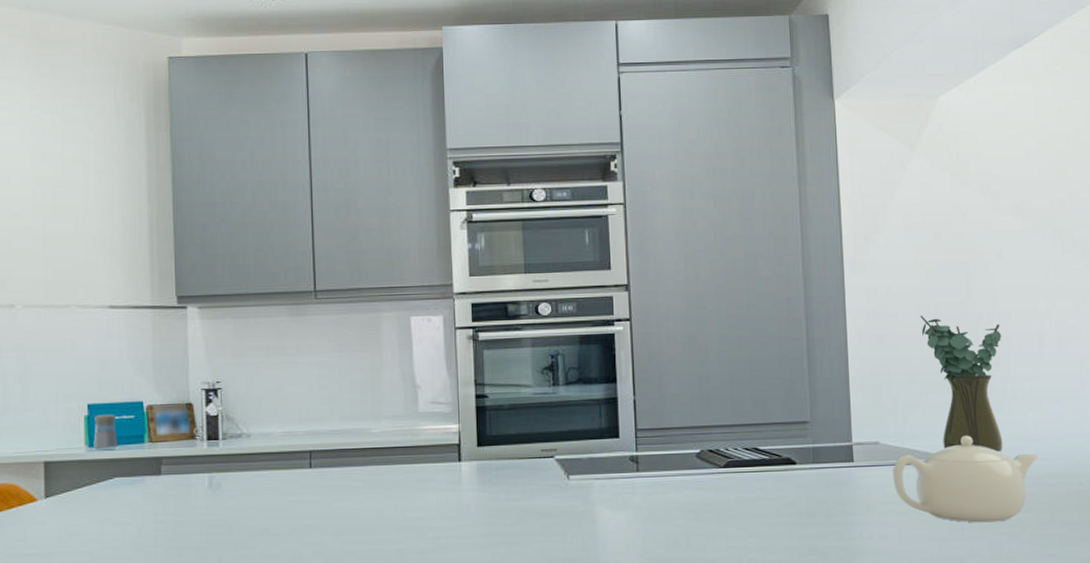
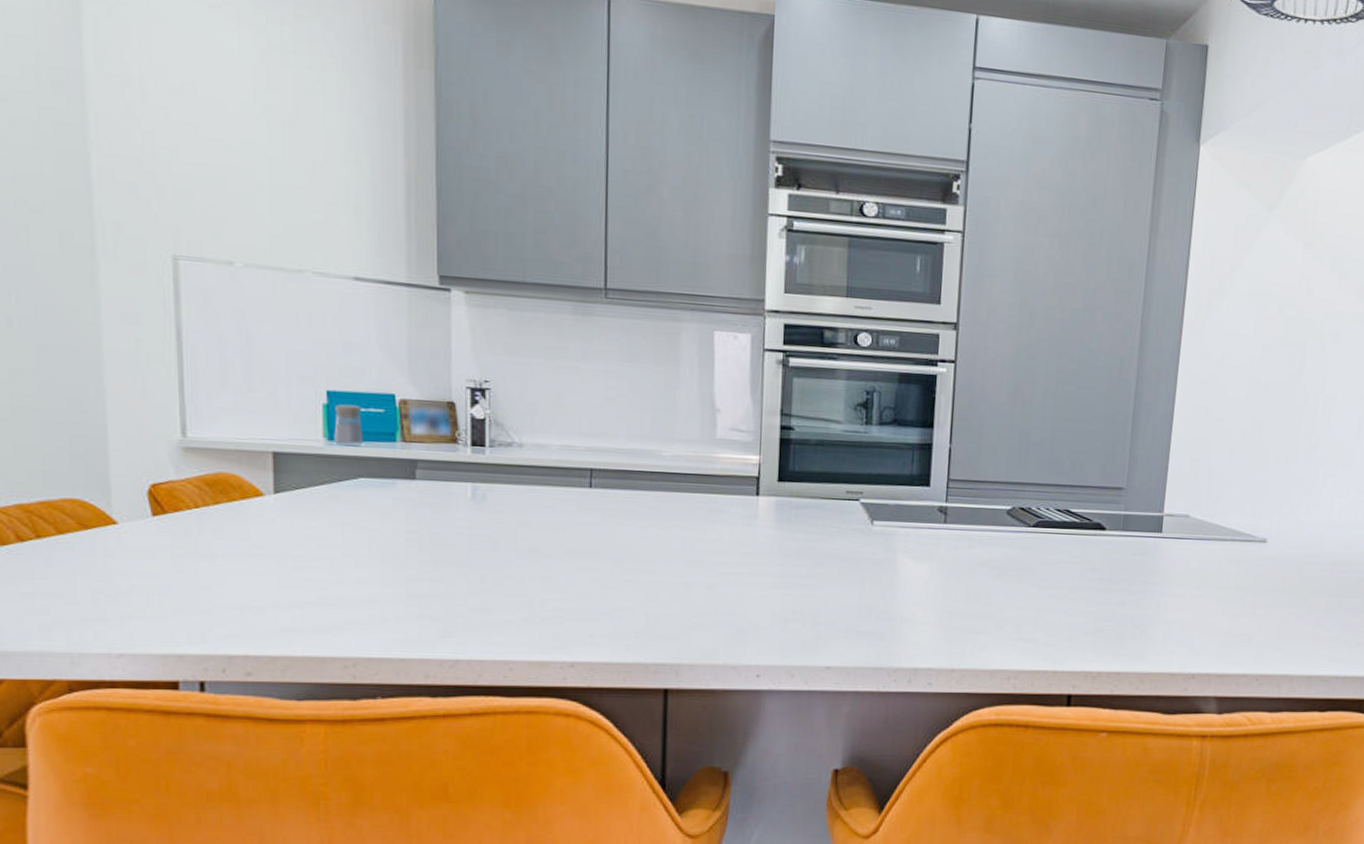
teapot: present [893,435,1039,523] -> none [1197,516,1337,603]
vase: present [920,315,1003,454] -> none [1248,390,1325,538]

